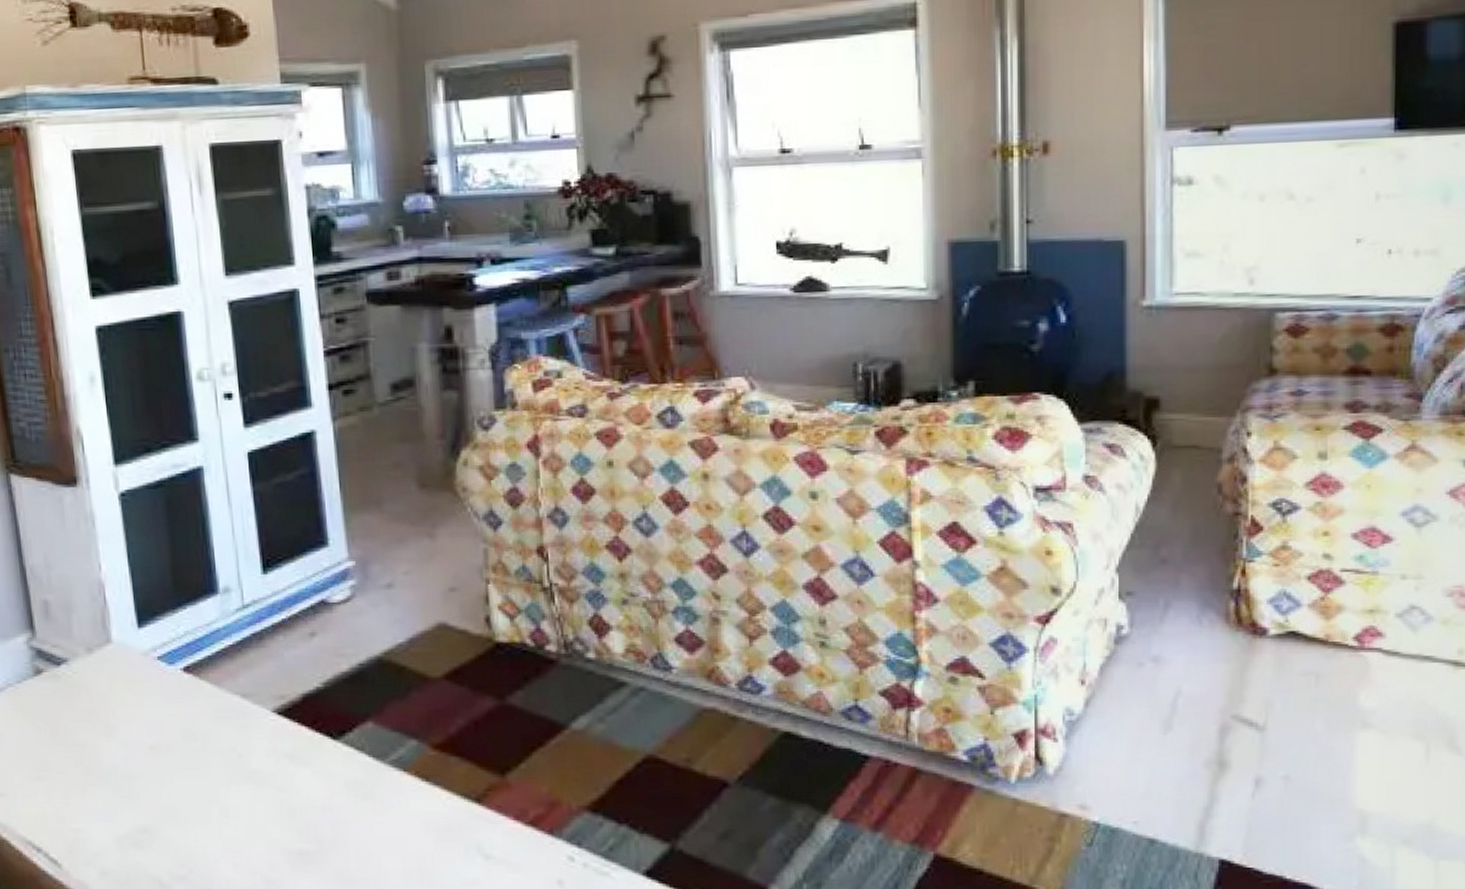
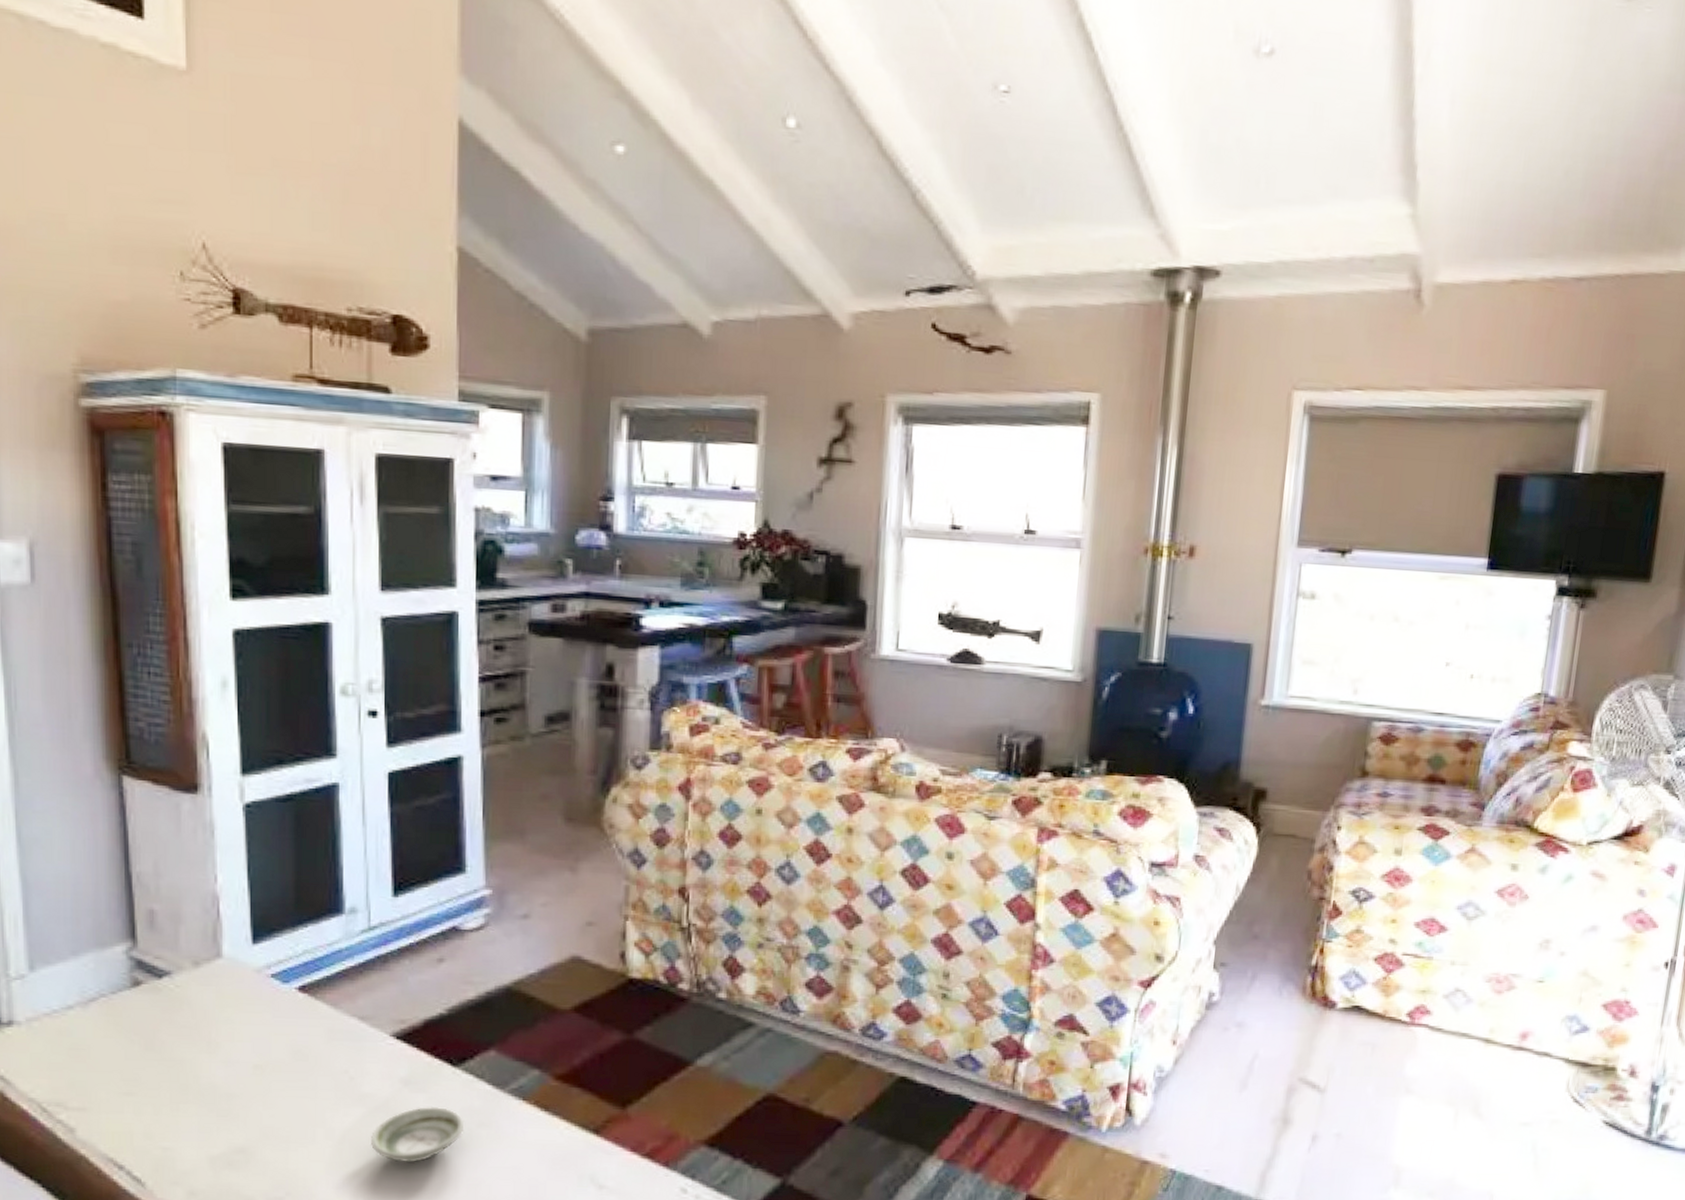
saucer: none [262,780,350,837] -> present [371,1106,465,1162]

